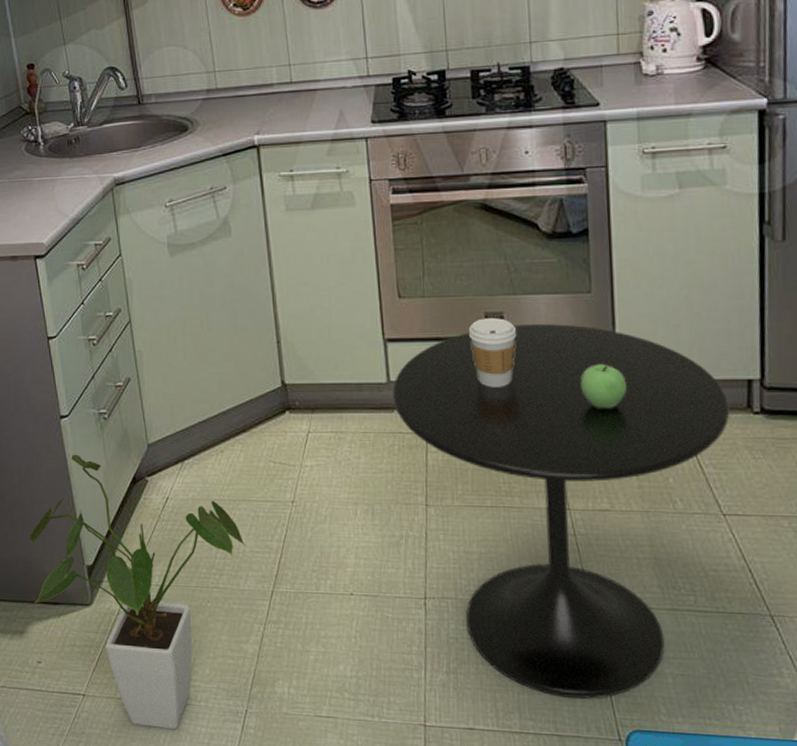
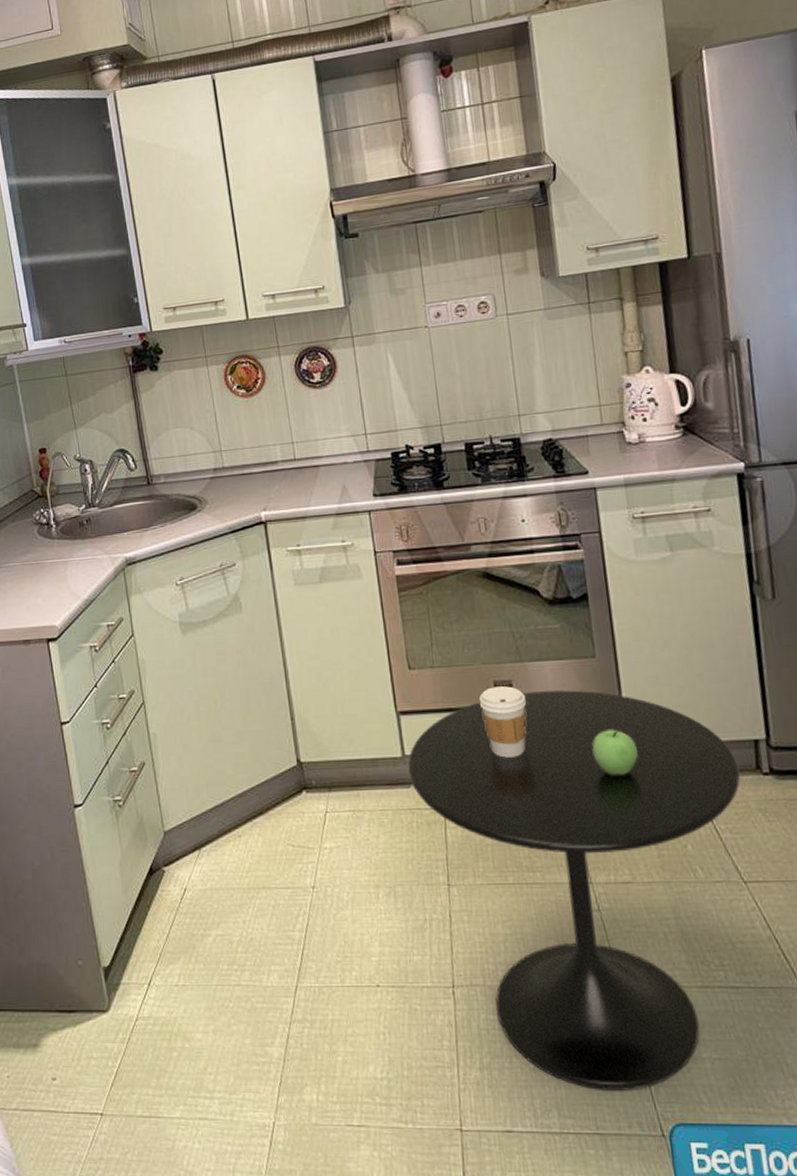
house plant: present [29,454,246,730] -> none [42,845,267,1150]

